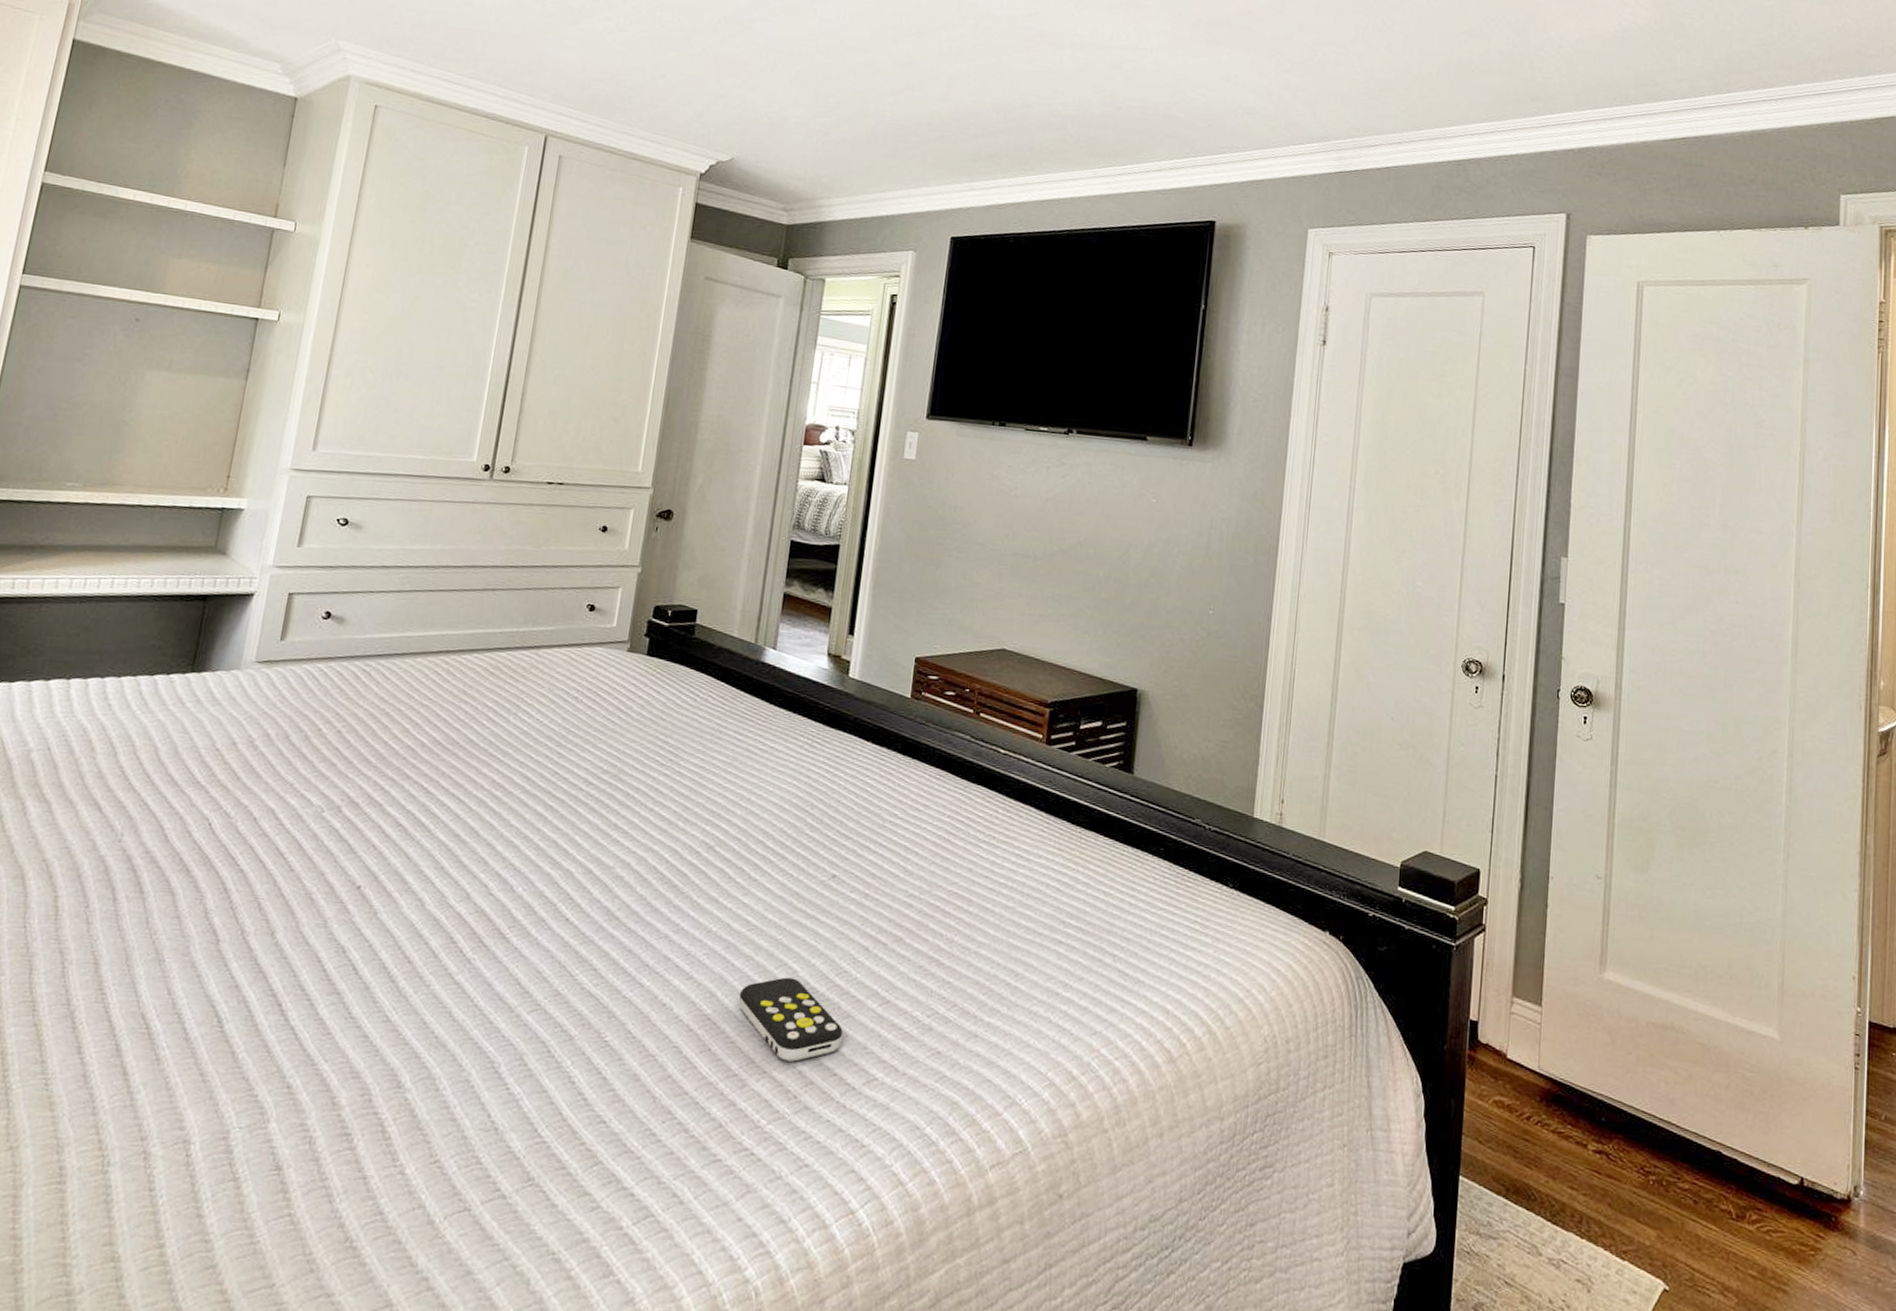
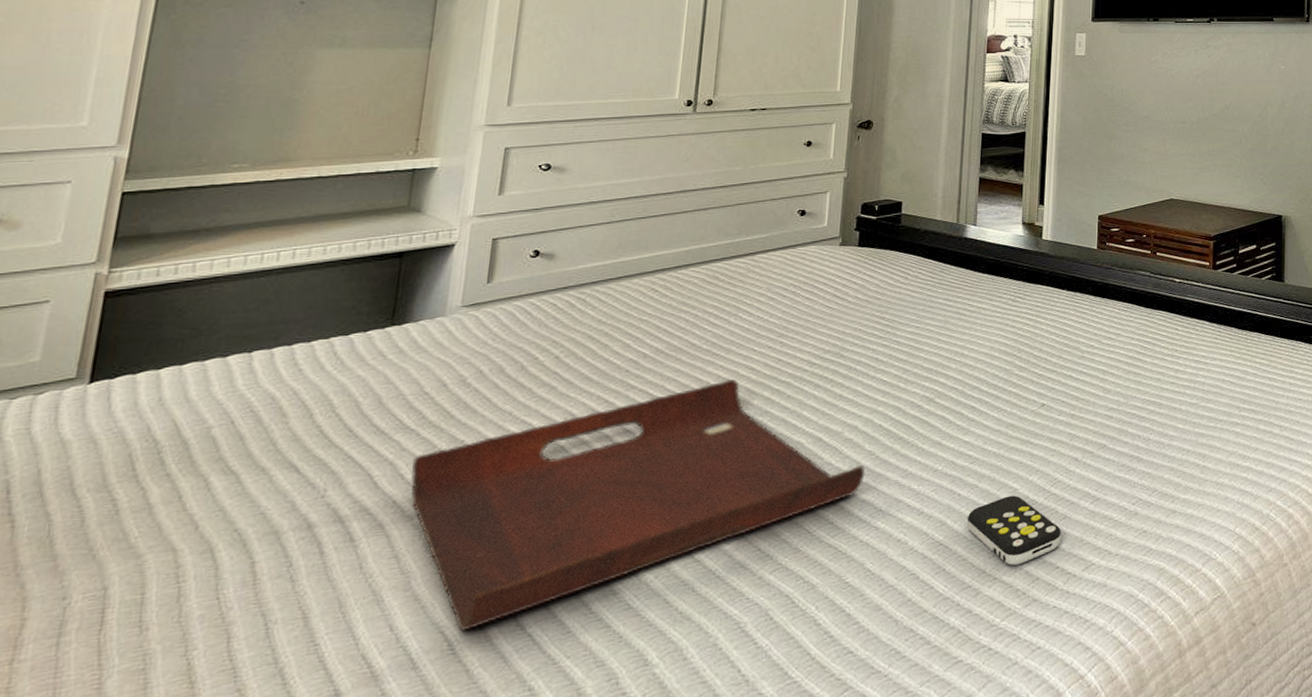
serving tray: none [195,786,635,1010] -> present [410,379,866,632]

